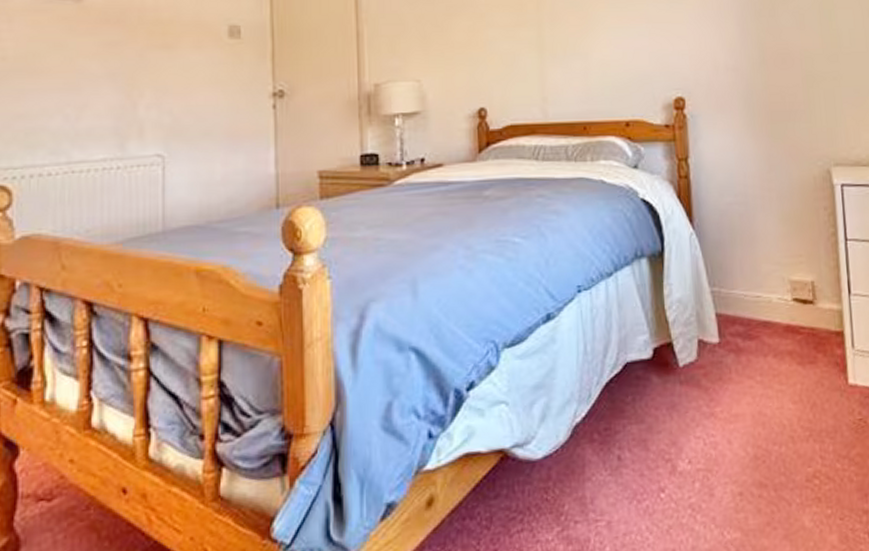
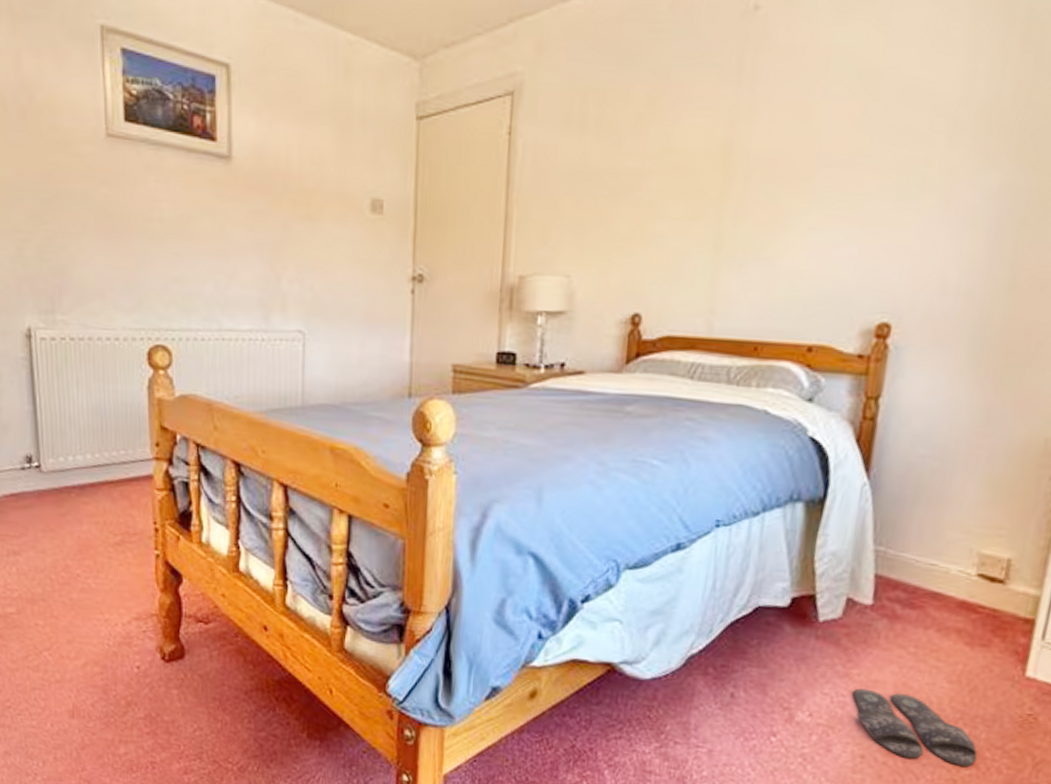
slippers: none [721,422,831,486] -> present [852,688,977,768]

